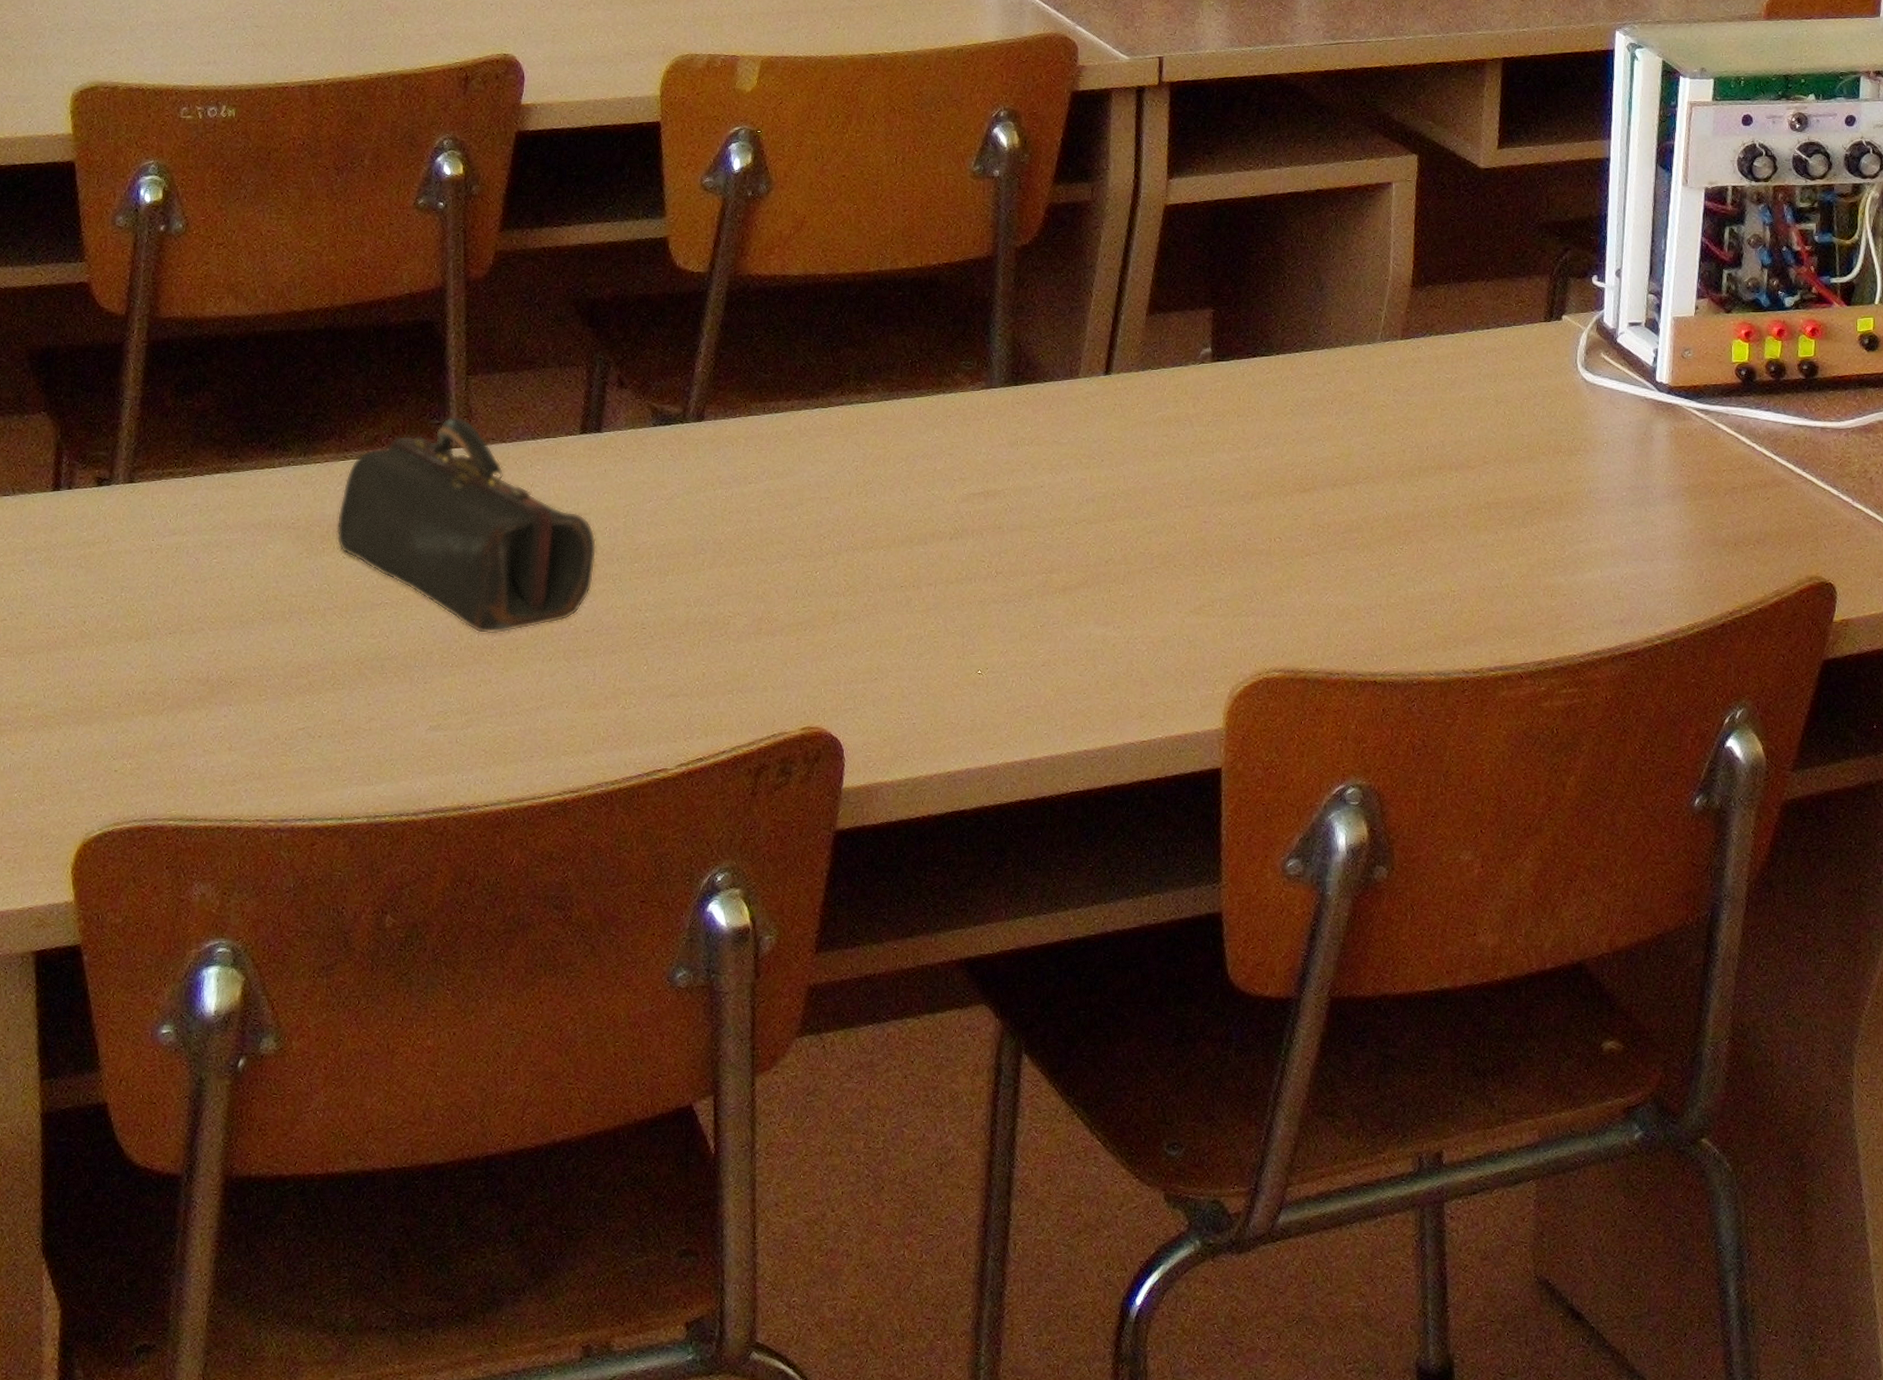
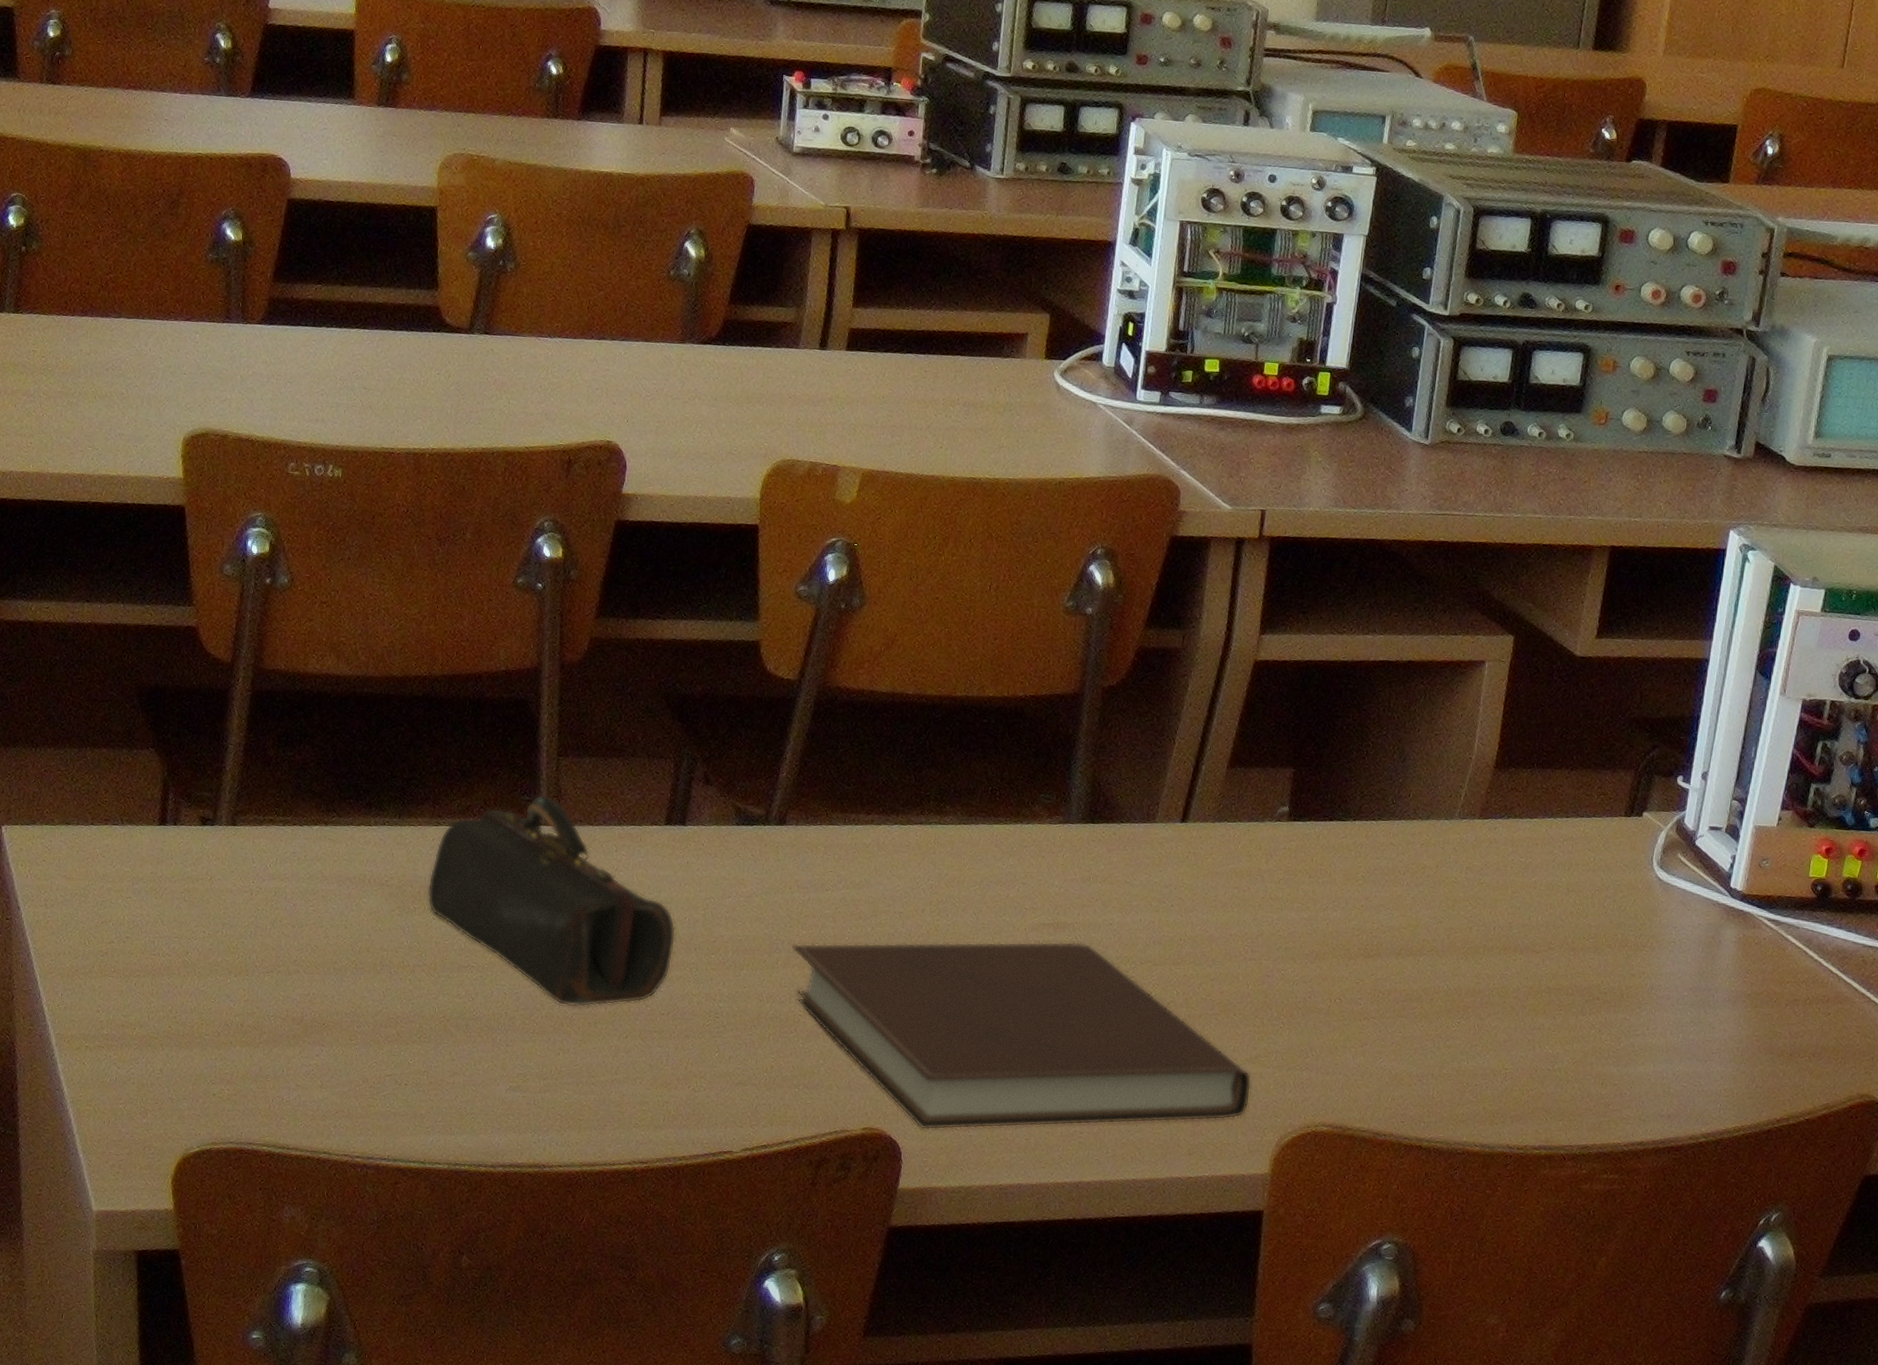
notebook: none [717,509,1198,723] -> present [792,941,1252,1131]

